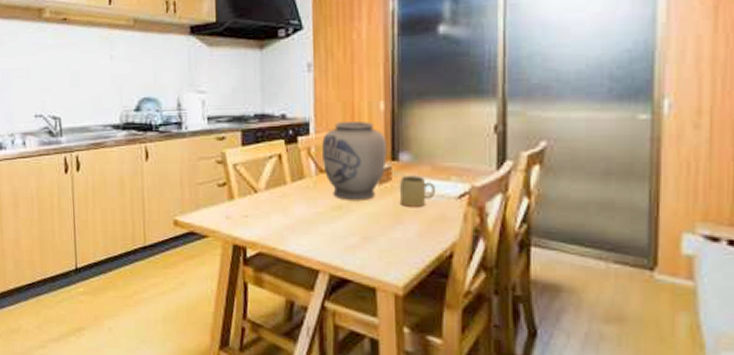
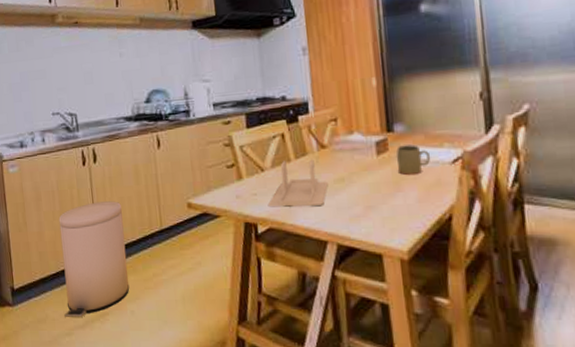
pedal bin: none [37,212,108,331] -> present [58,201,130,318]
napkin holder: none [259,183,324,234] -> present [267,159,328,208]
vase: present [322,121,387,202] -> none [321,97,383,173]

